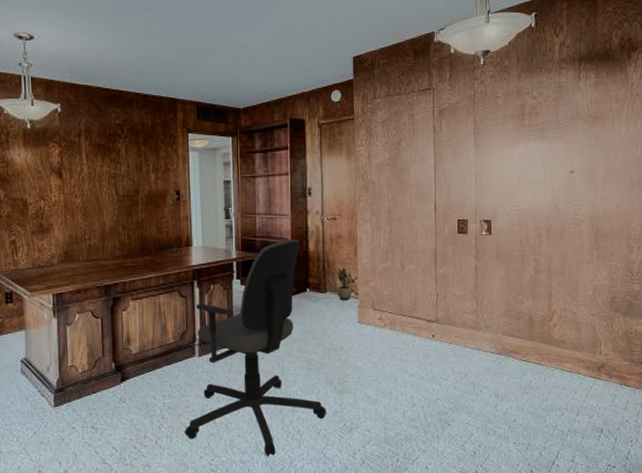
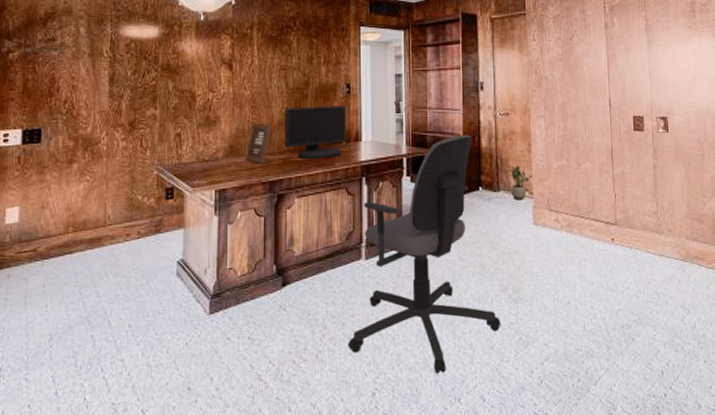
picture frame: none [80,230,104,269] -> present [246,123,271,164]
monitor: none [116,212,177,264] -> present [284,105,346,159]

